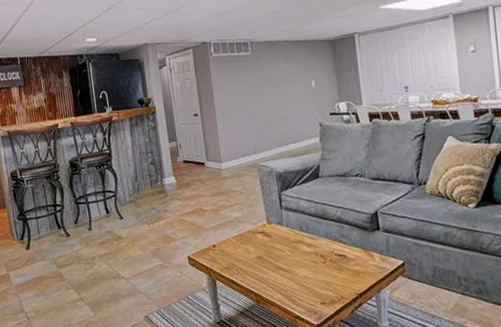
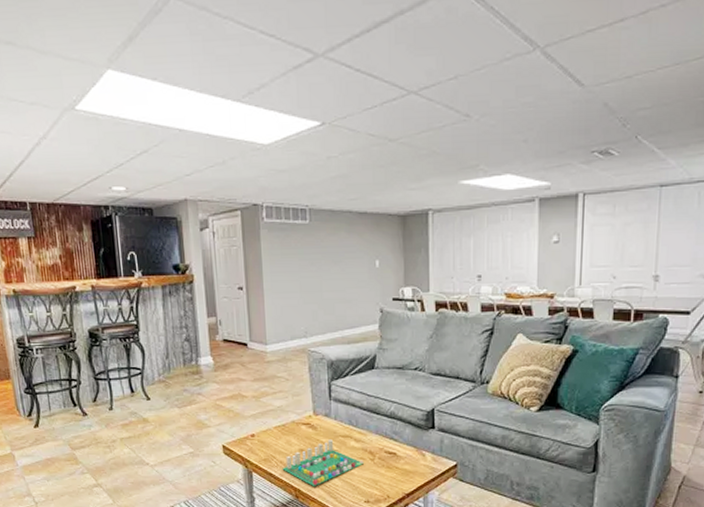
board game: none [242,245,317,291] -> present [282,439,364,486]

